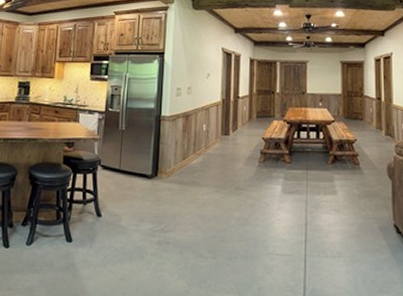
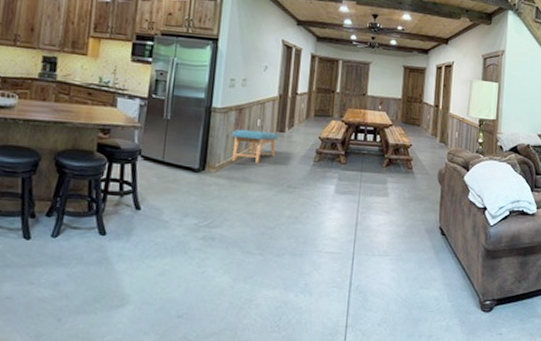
bench: none [179,135,224,167] -> present [231,129,279,163]

